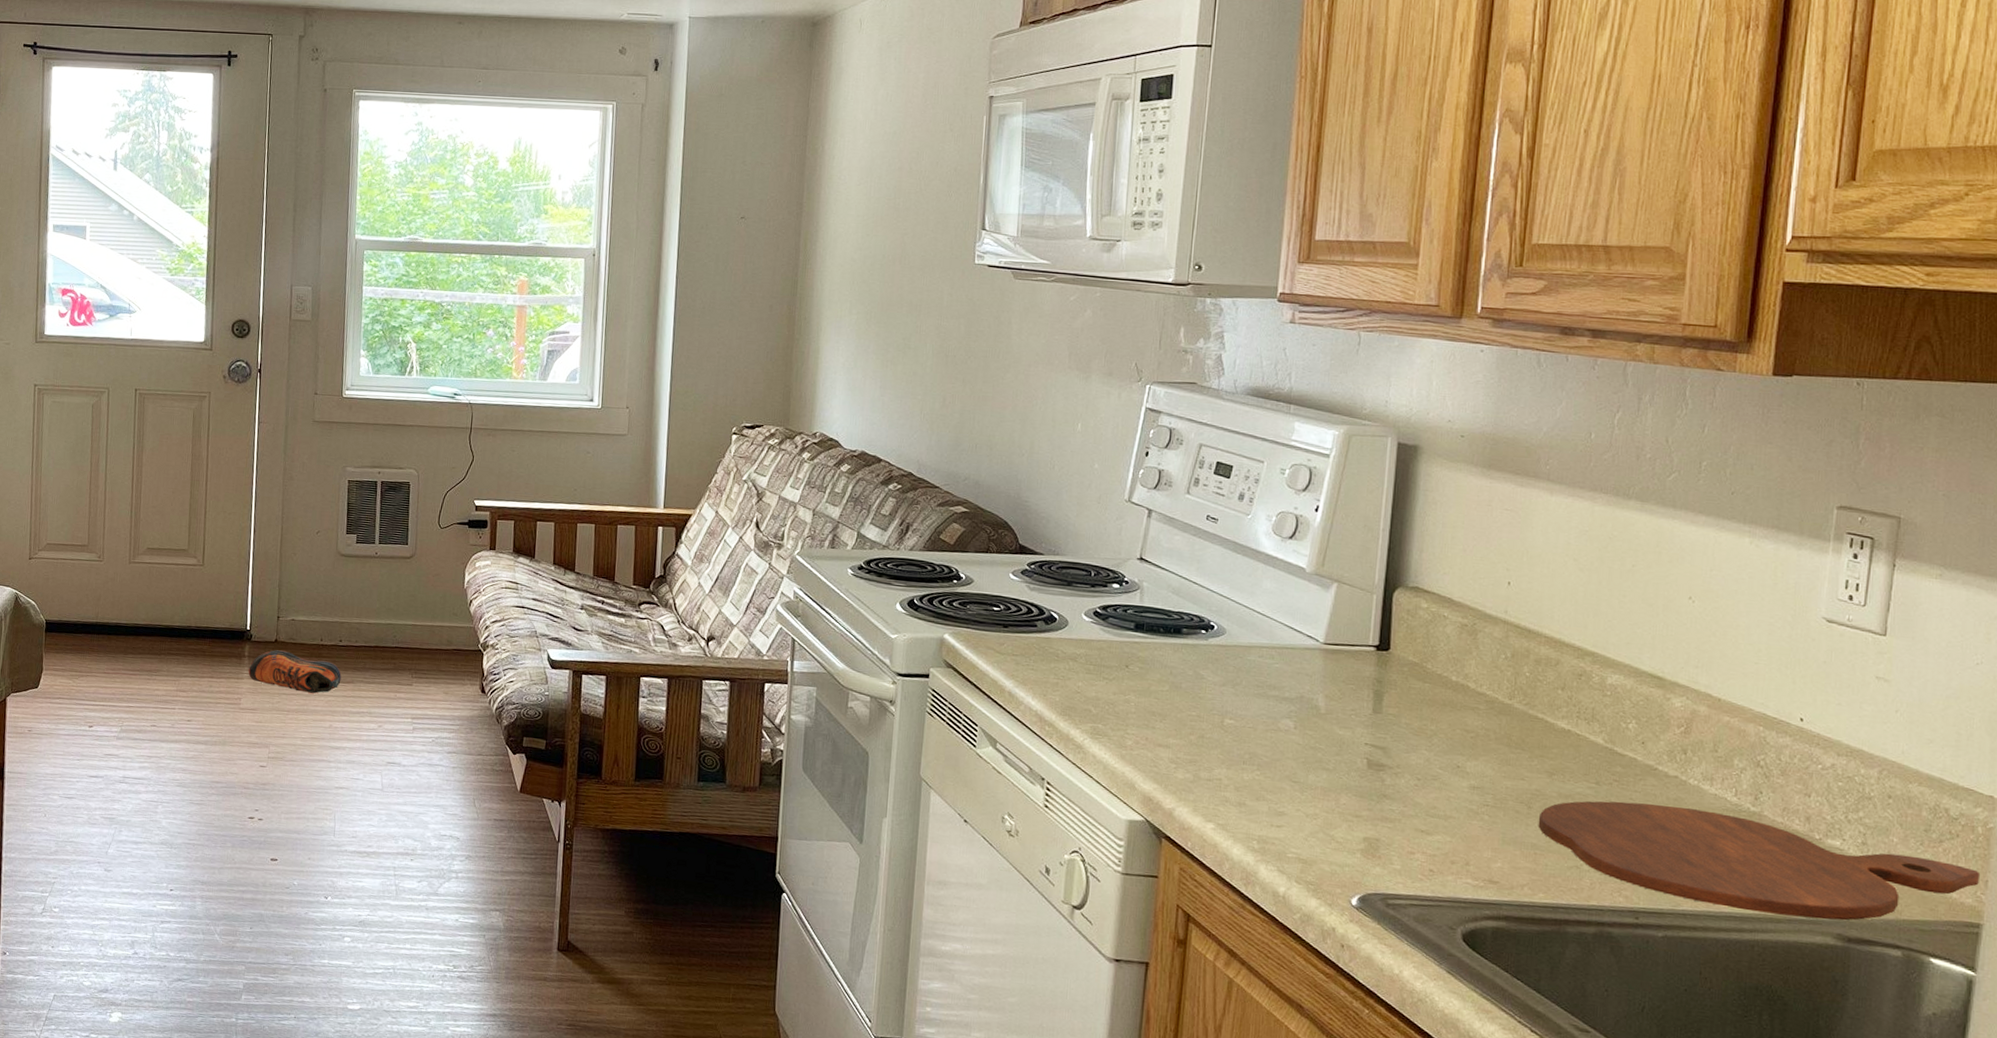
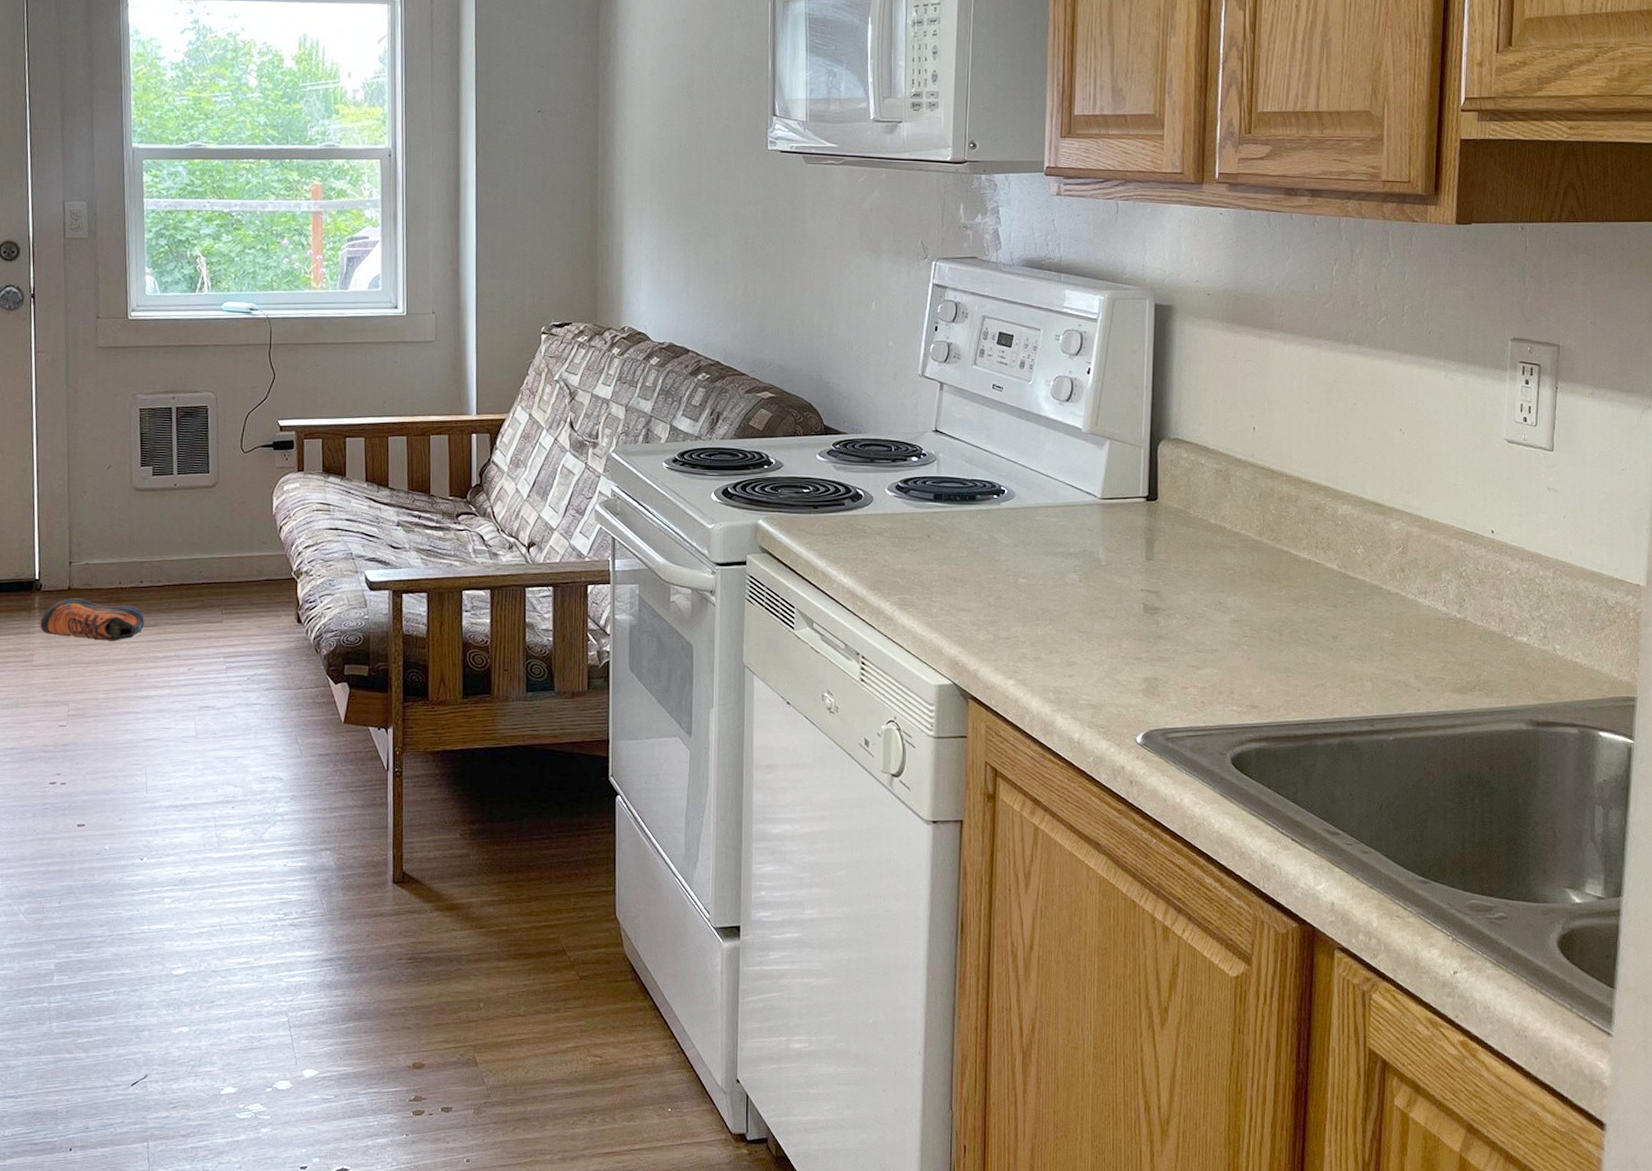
cutting board: present [1538,801,1981,921] -> none [1288,621,1633,708]

